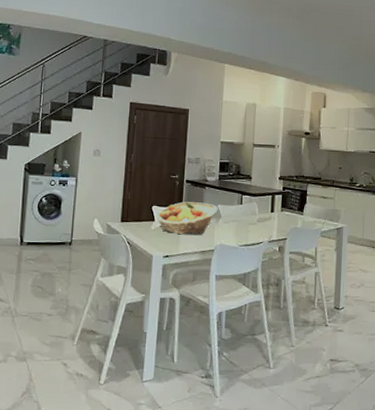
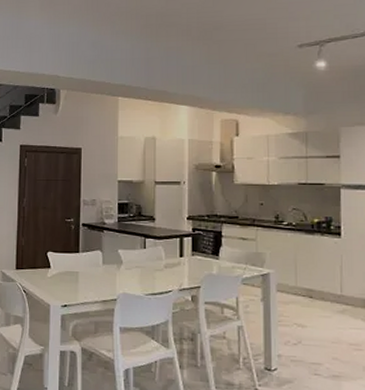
fruit basket: present [155,202,218,235] -> none [51,247,119,282]

